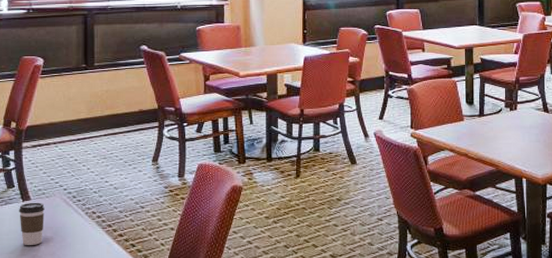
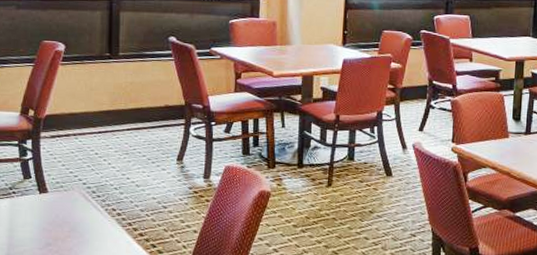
coffee cup: present [19,202,45,245] -> none [35,195,62,239]

